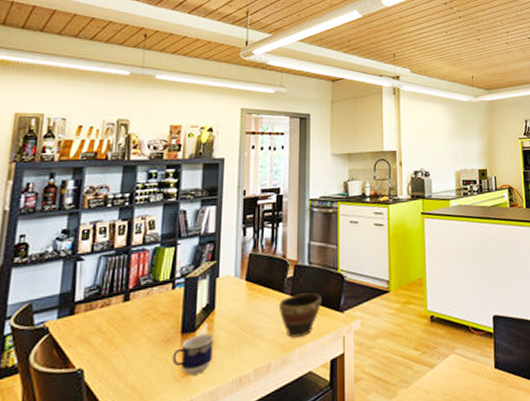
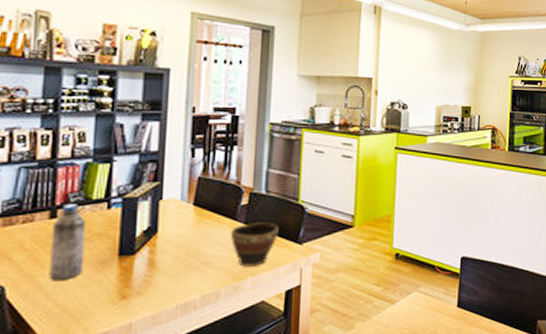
water bottle: none [121,286,155,361] -> present [49,204,87,280]
cup: present [172,333,214,375] -> none [108,258,157,299]

